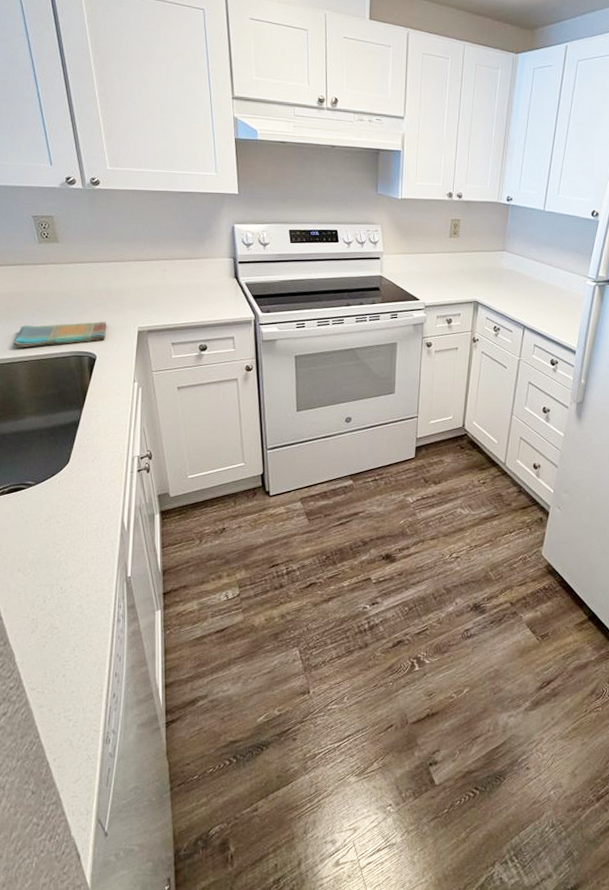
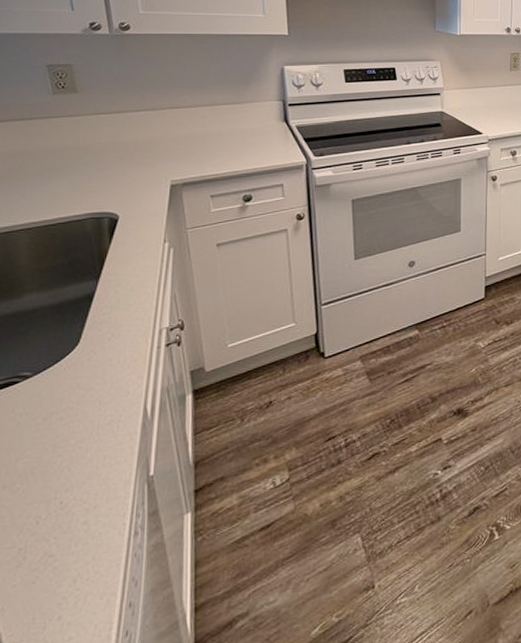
dish towel: present [12,321,107,348] -> none [12,176,134,214]

